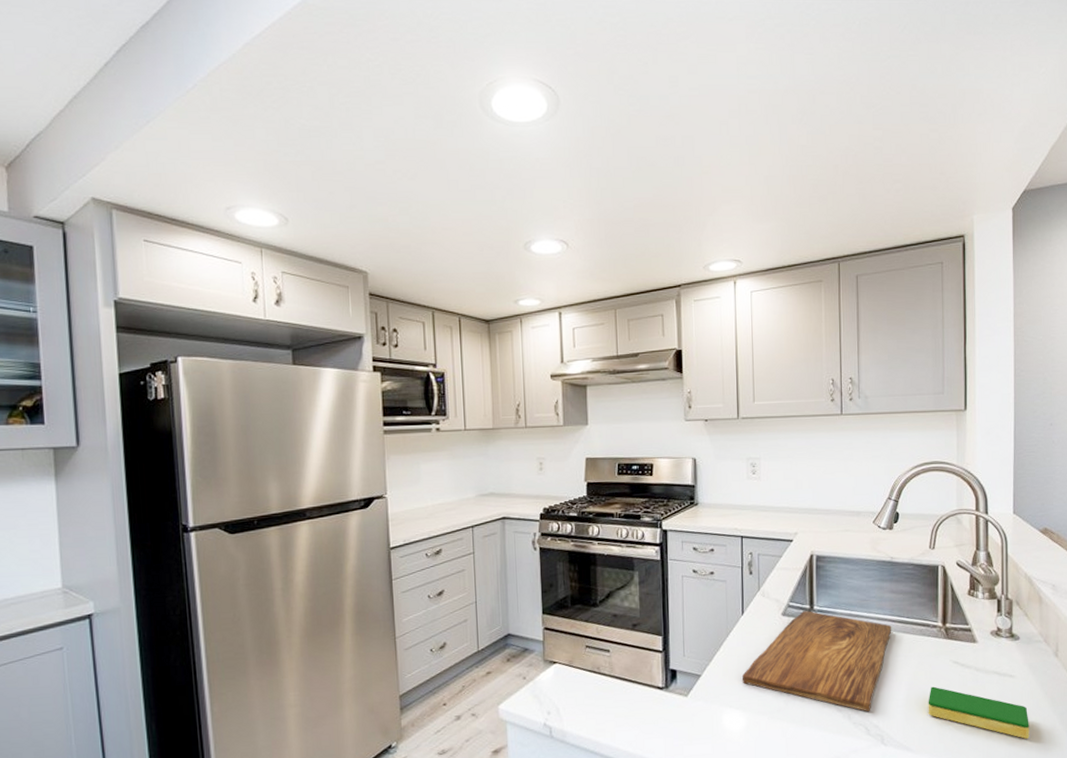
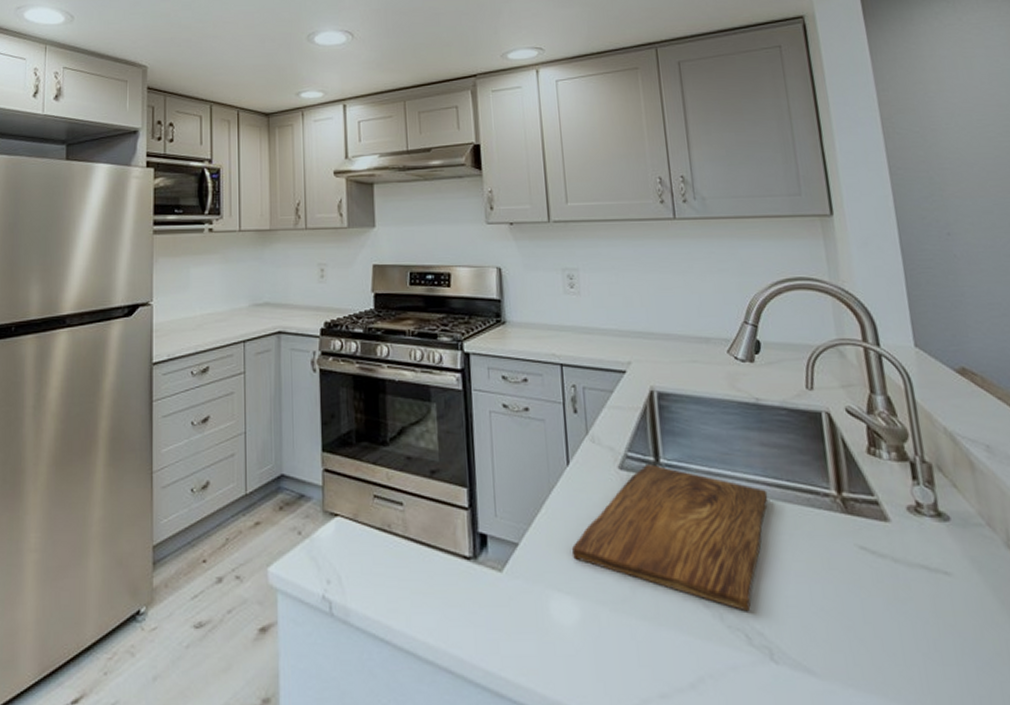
dish sponge: present [928,686,1029,739] -> none [830,581,989,670]

